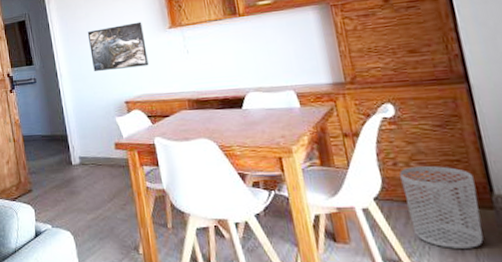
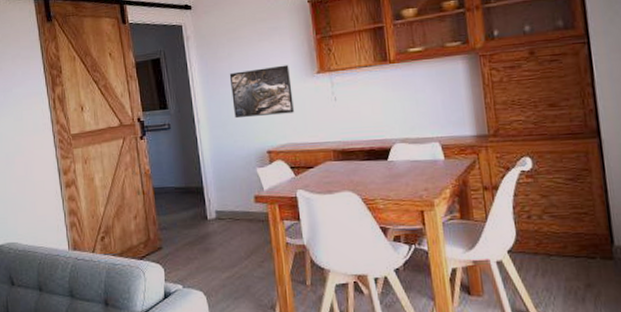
waste bin: present [399,166,484,248] -> none [533,219,602,298]

